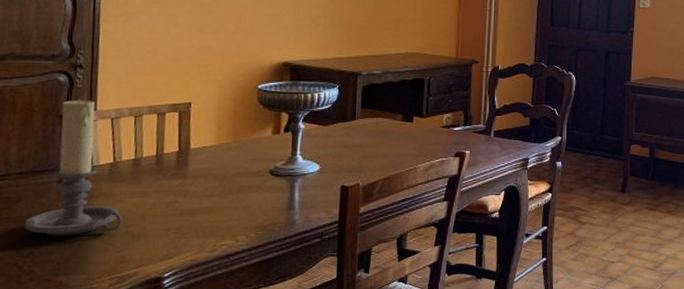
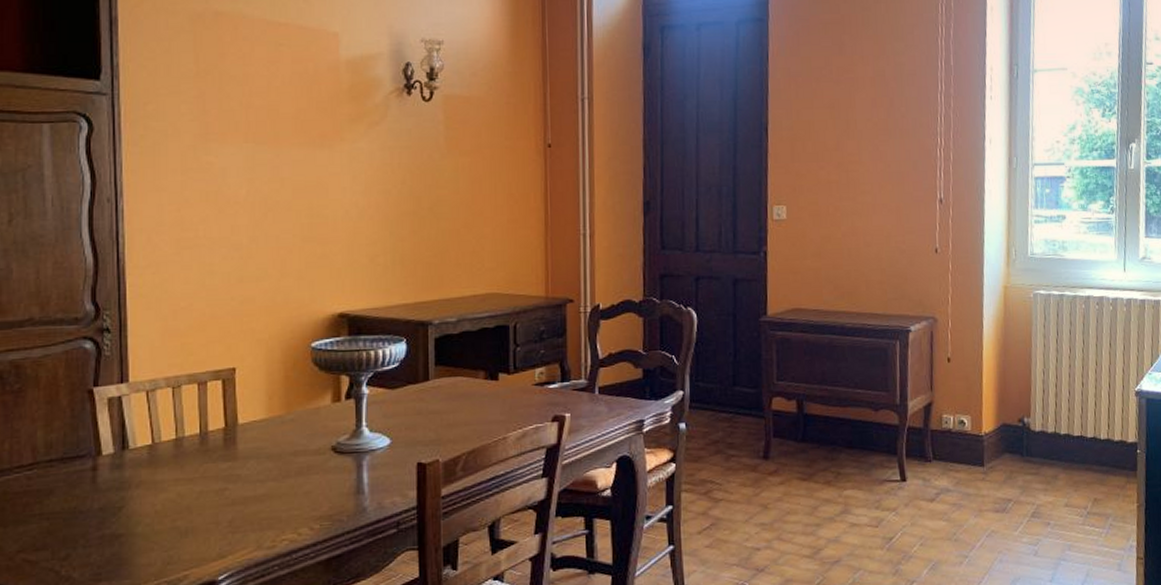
candle holder: present [24,99,123,236] -> none [58,369,167,535]

